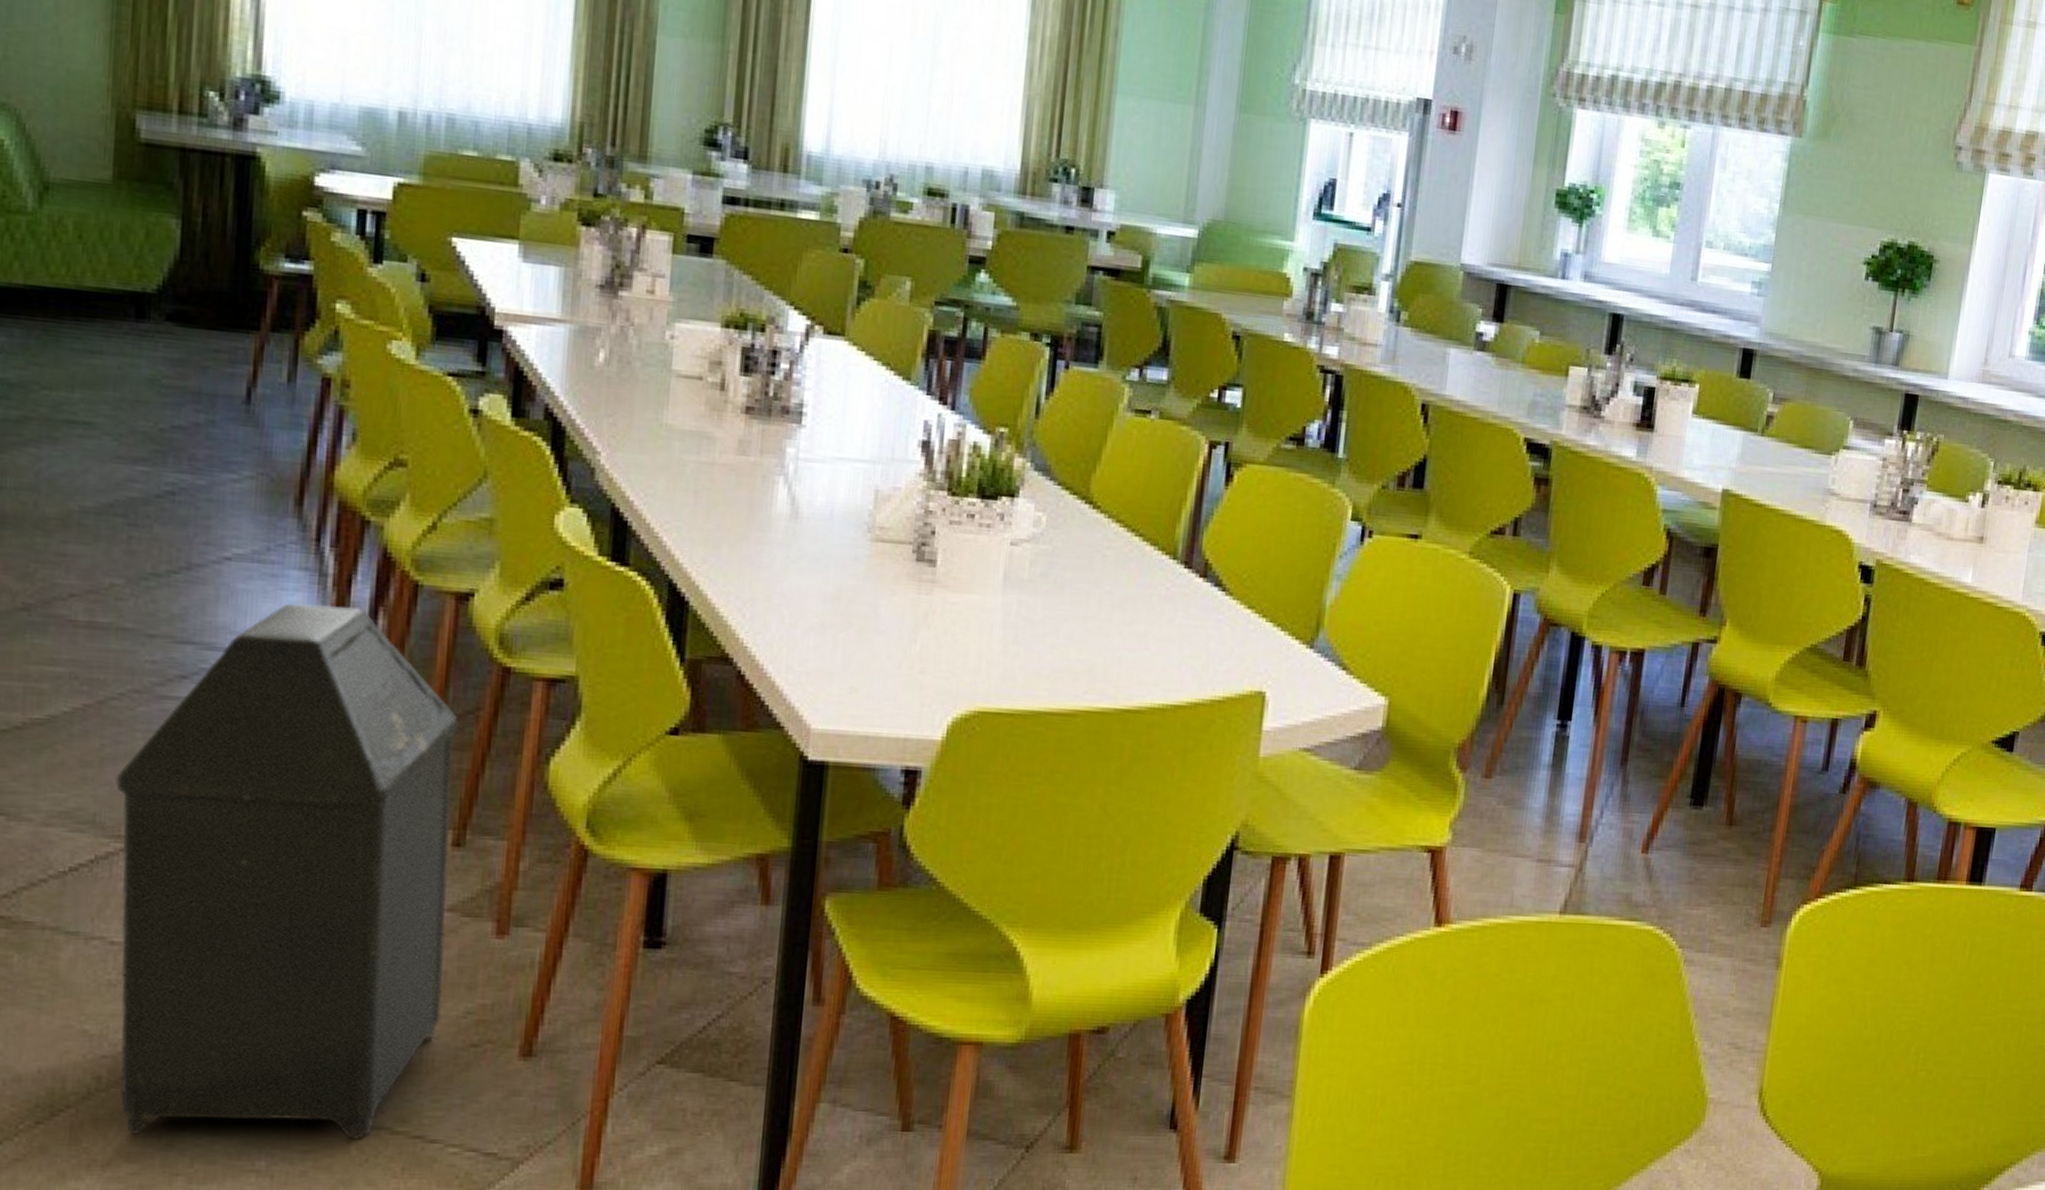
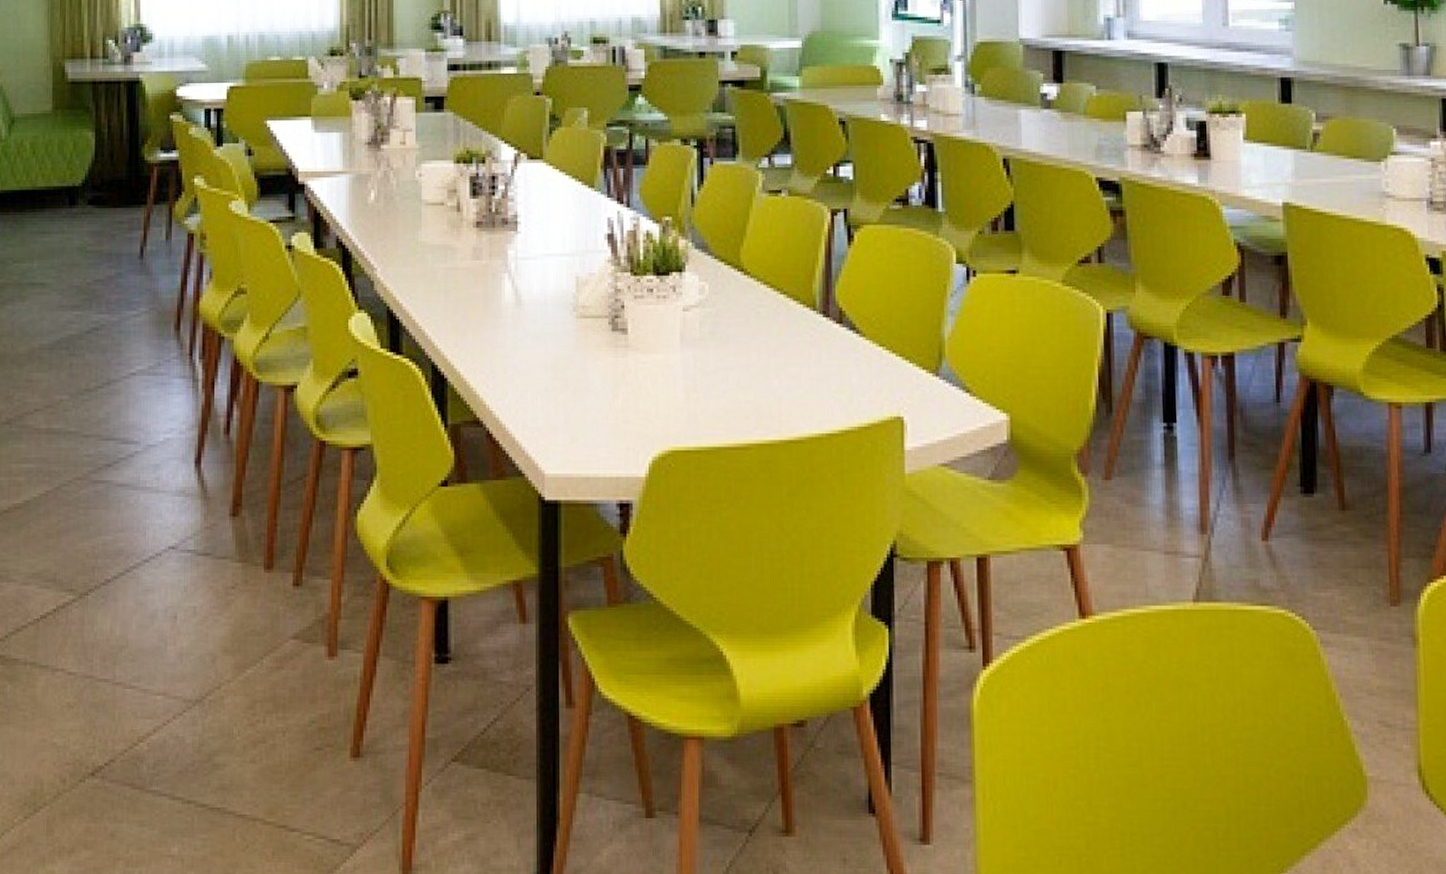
trash can: present [116,603,458,1139] -> none [68,404,293,829]

